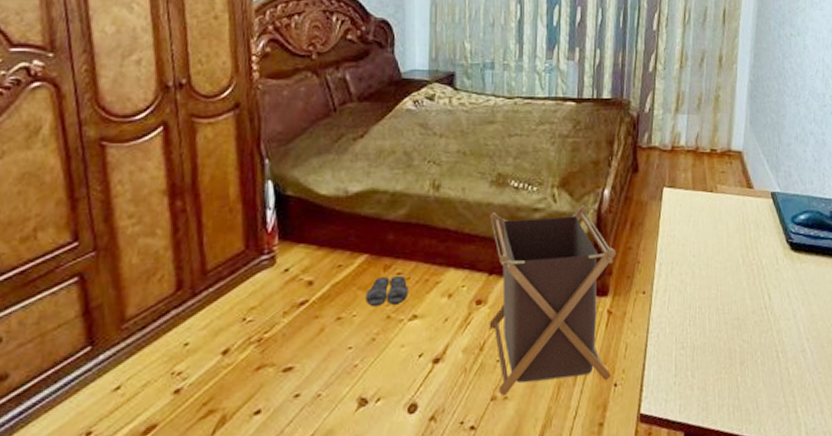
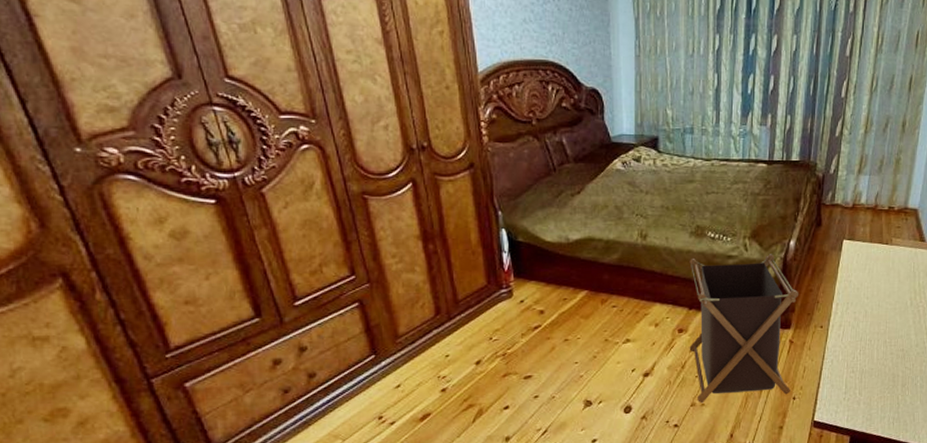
slippers: present [365,275,409,306] -> none [587,307,622,331]

